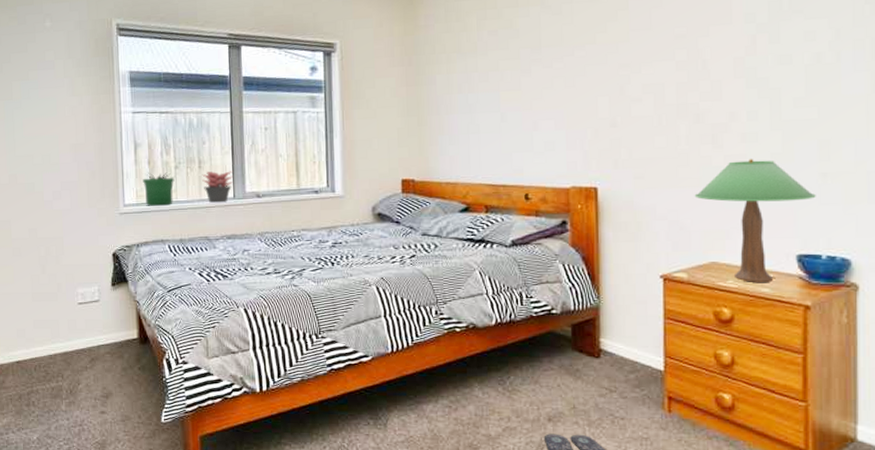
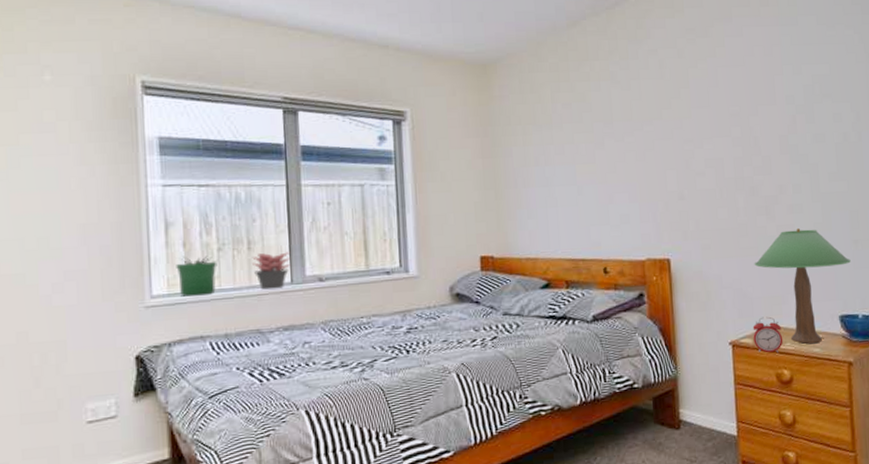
alarm clock: none [689,251,725,291] -> present [752,316,783,354]

